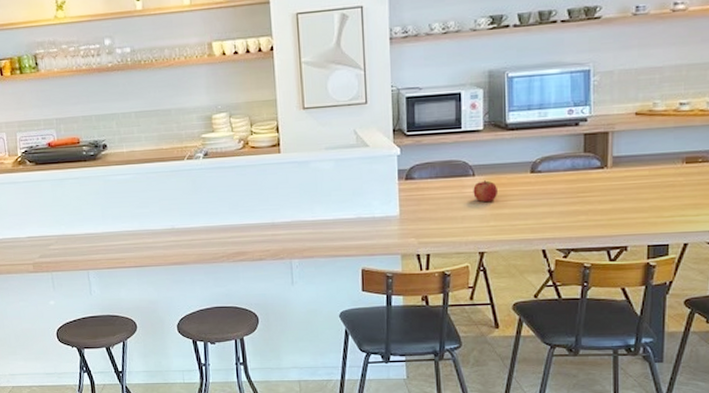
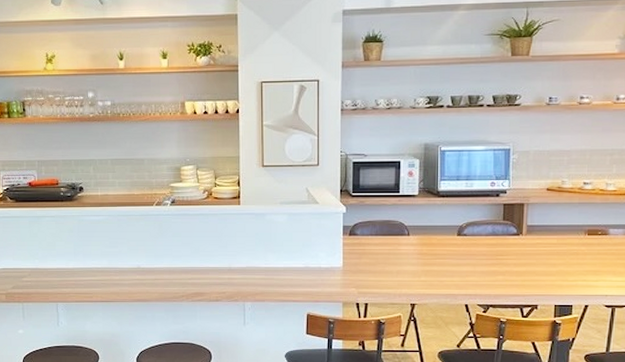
fruit: present [473,180,497,203] -> none [408,240,428,260]

